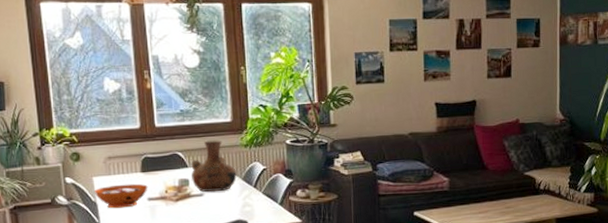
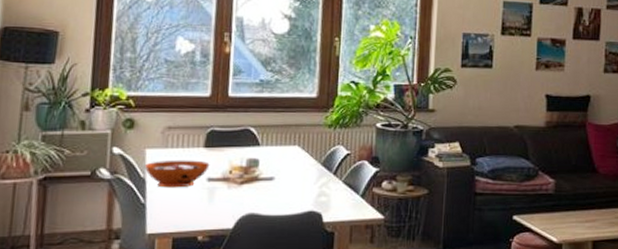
vase: present [191,140,237,193] -> none [262,116,316,177]

